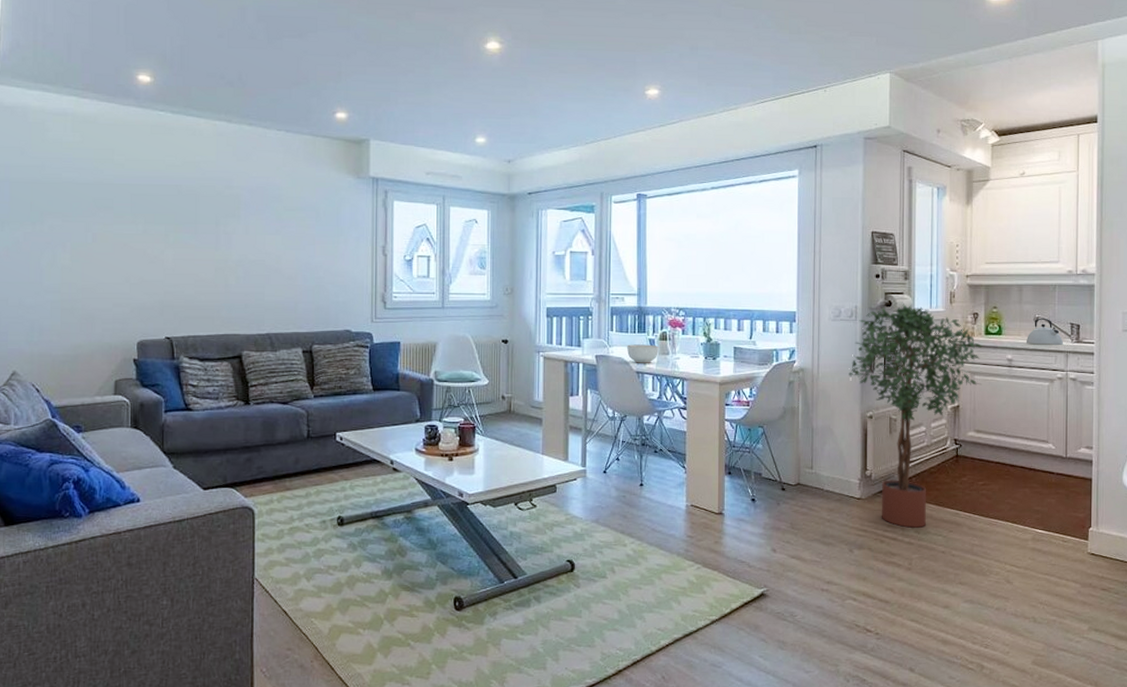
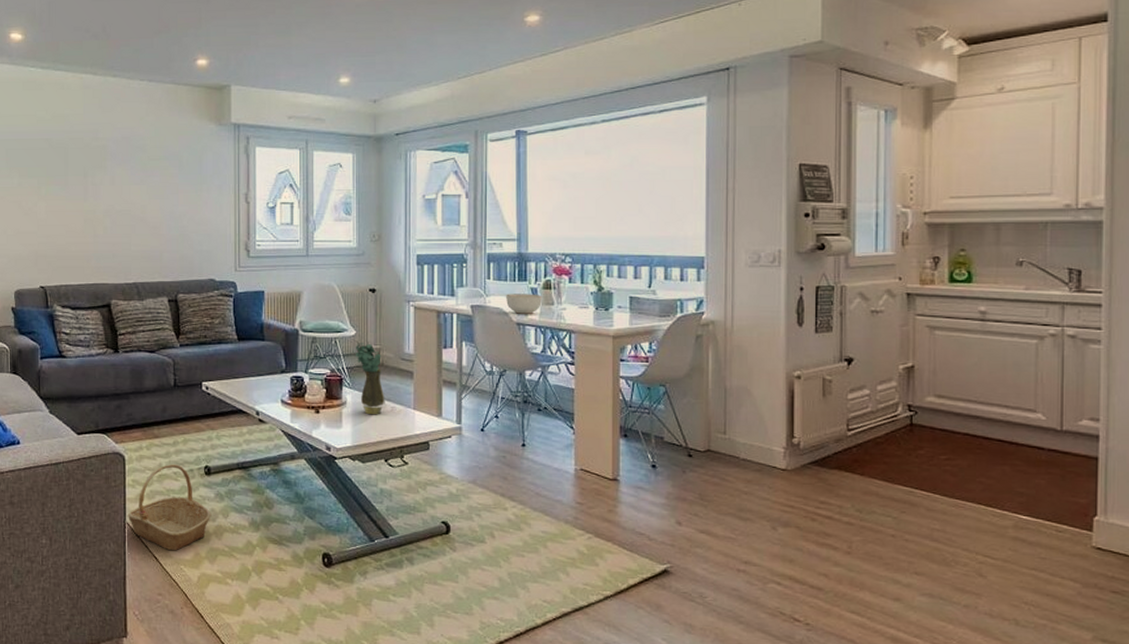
basket: none [256,516,344,604] -> present [127,464,212,551]
vase: none [487,389,516,461] -> present [355,340,385,415]
potted tree: present [849,304,982,528] -> none [770,247,946,506]
kettle: present [1025,318,1064,346] -> none [1005,262,1059,296]

